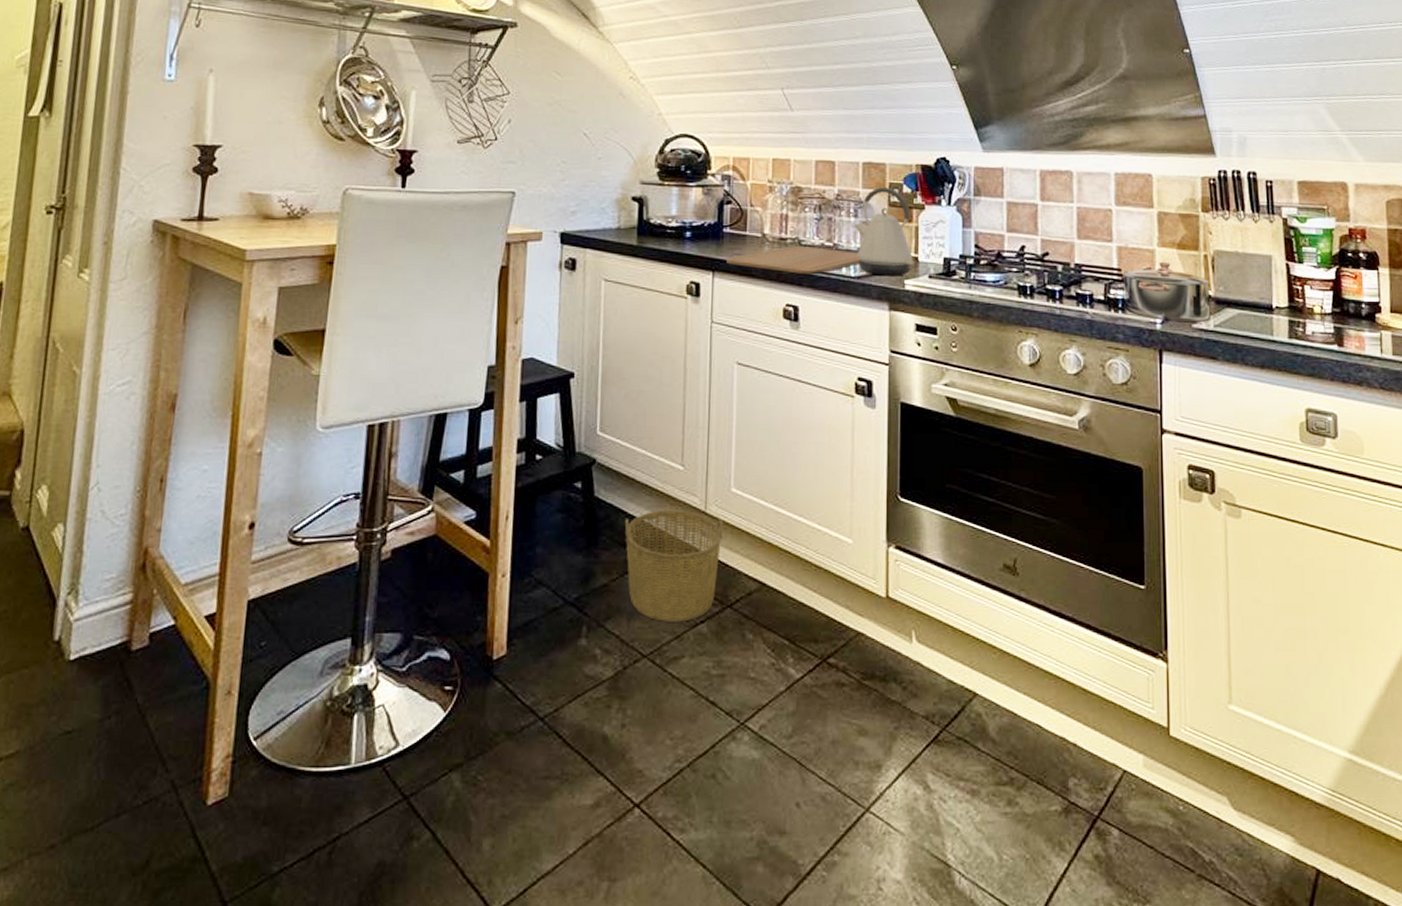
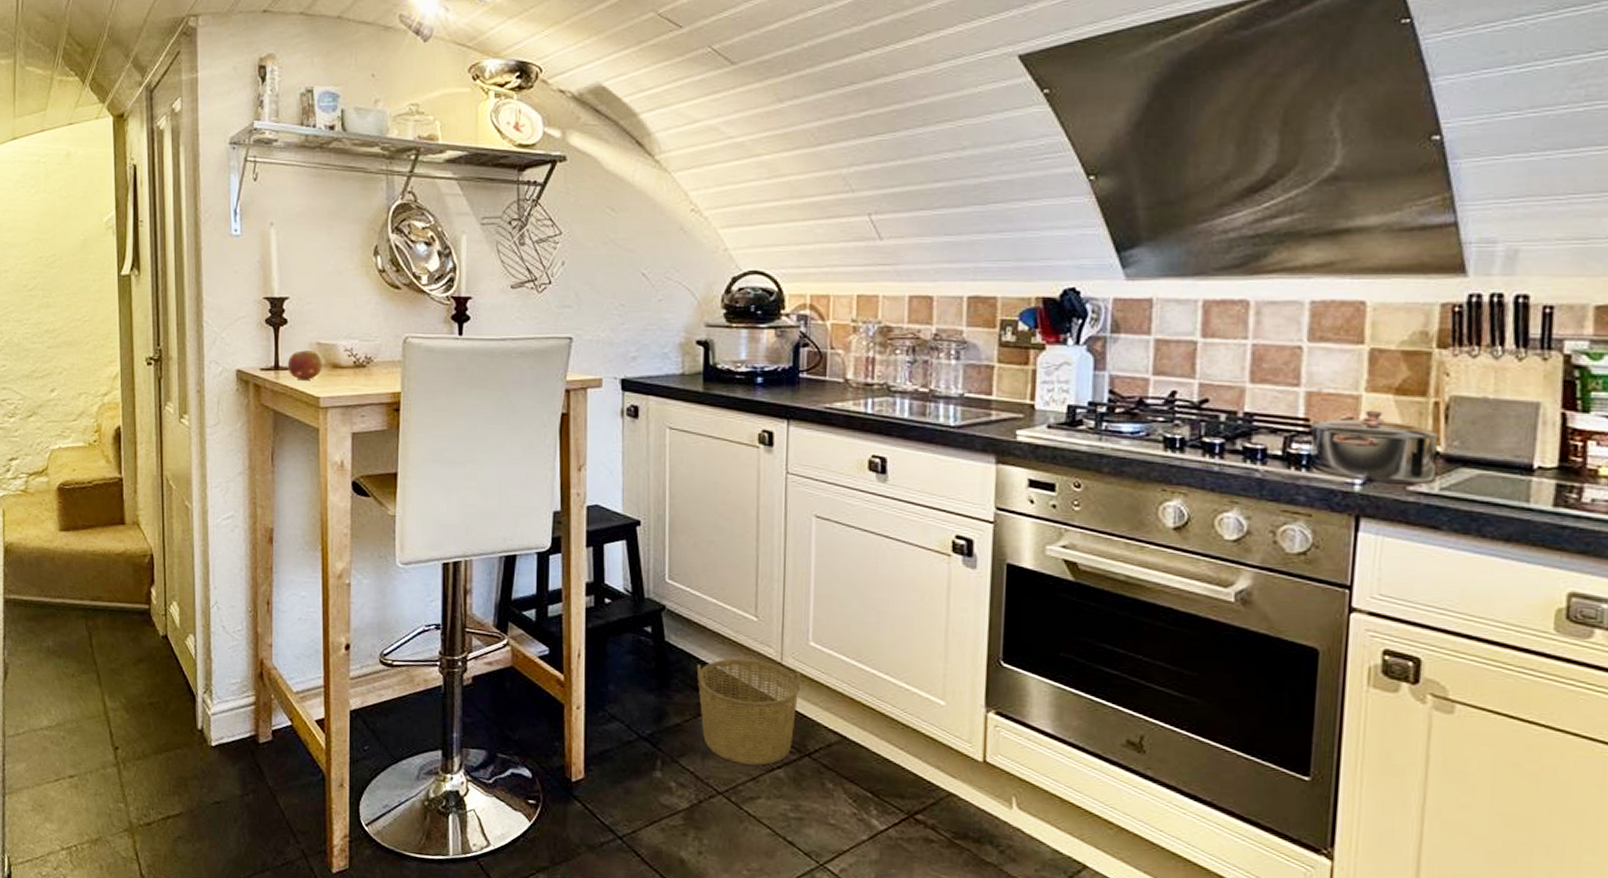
fruit: none [212,201,253,231] -> present [287,350,322,380]
chopping board: present [726,246,860,275] -> none [803,392,962,424]
kettle: present [854,187,914,277] -> none [955,325,1030,426]

